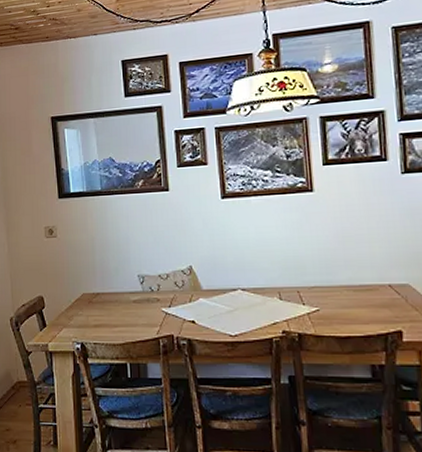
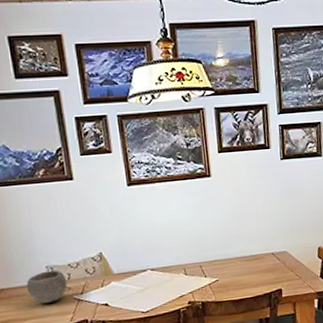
bowl: none [119,279,157,312] -> present [26,270,68,304]

